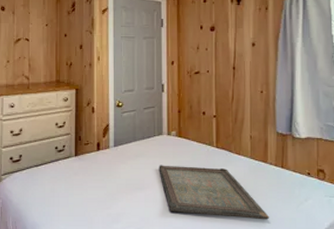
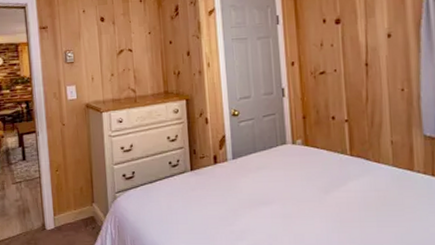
serving tray: present [159,165,270,220] -> none [284,177,421,236]

